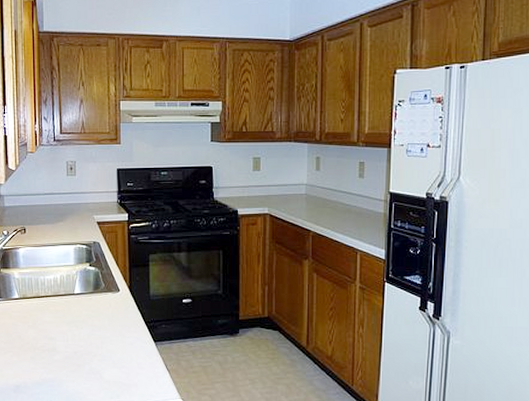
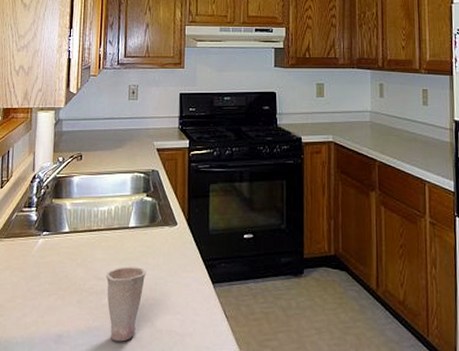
cup: none [55,328,93,391] -> present [105,267,146,342]

